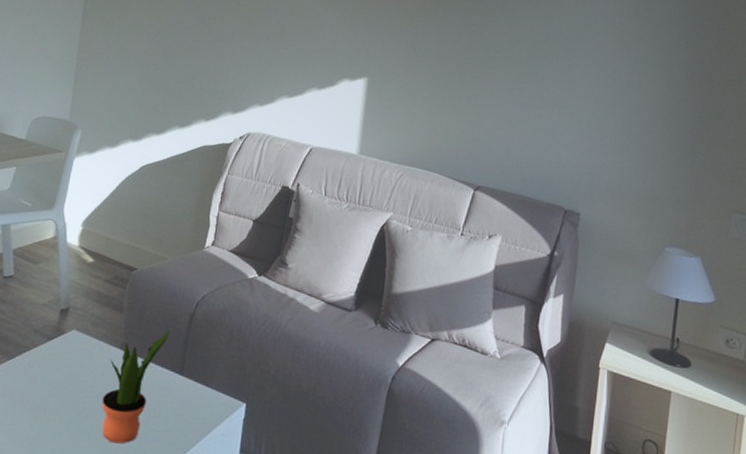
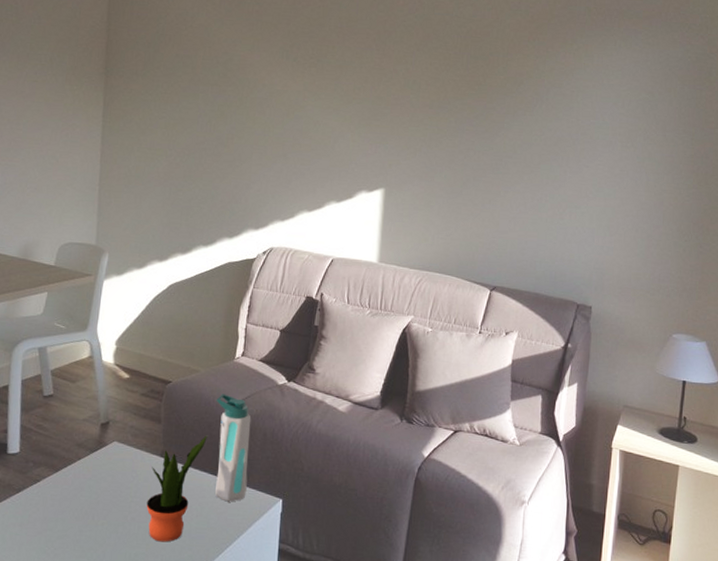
water bottle: none [174,284,218,404] -> present [214,394,252,502]

